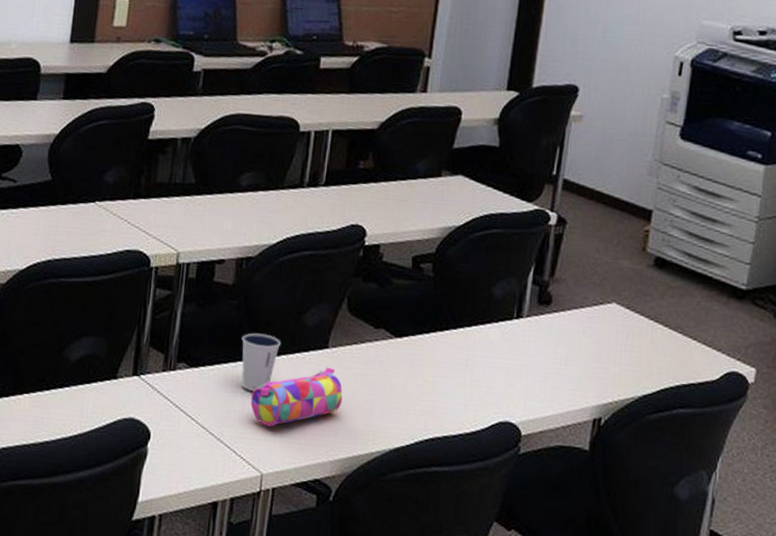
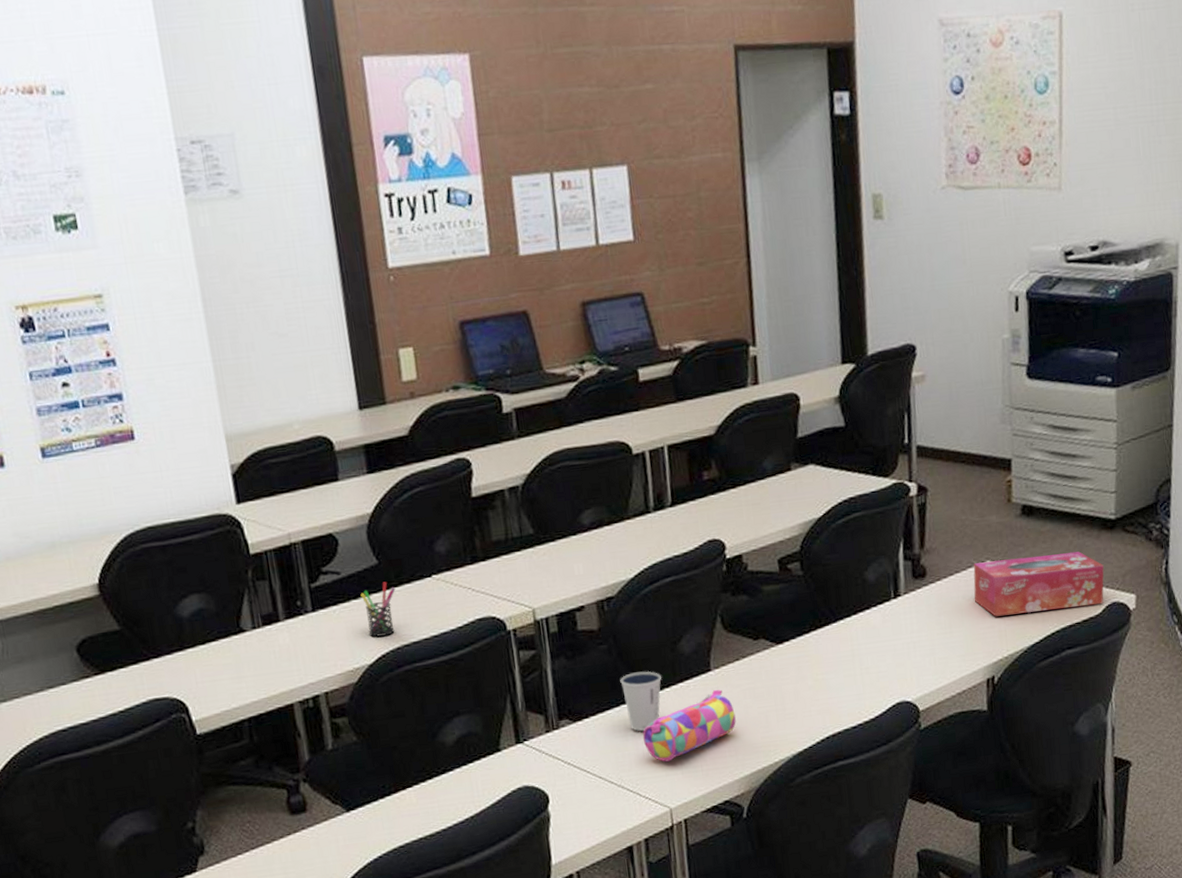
pen holder: none [27,198,61,247] -> present [360,581,396,637]
tissue box: none [594,302,728,371] -> present [973,551,1104,617]

